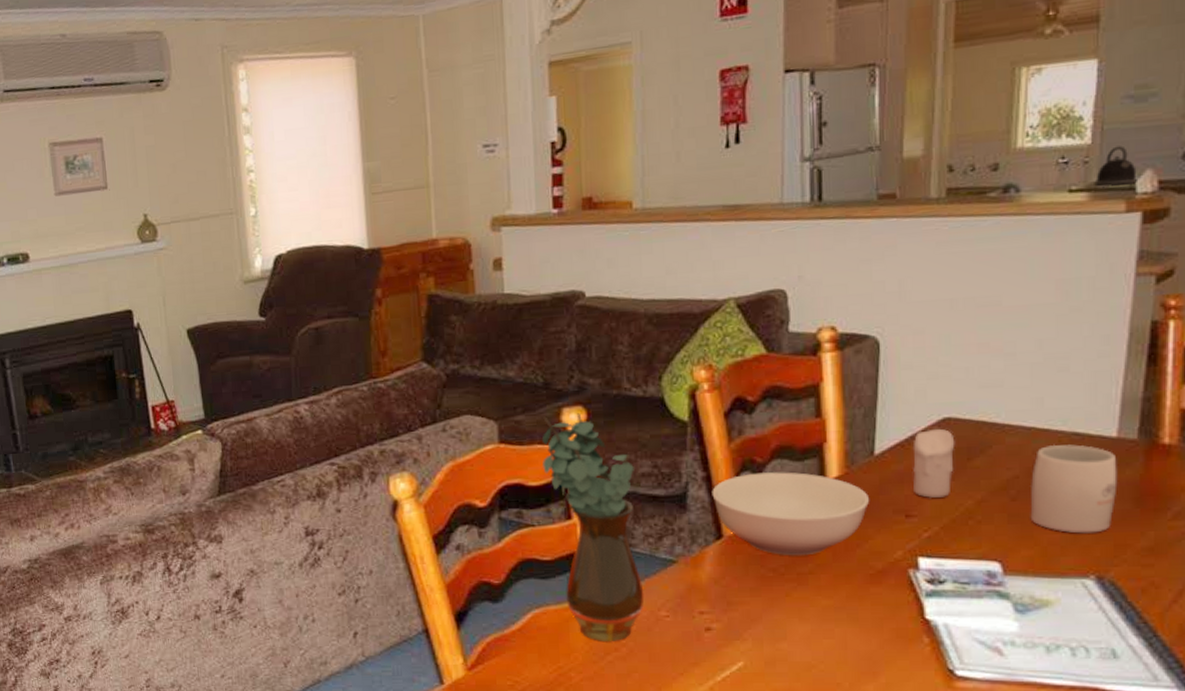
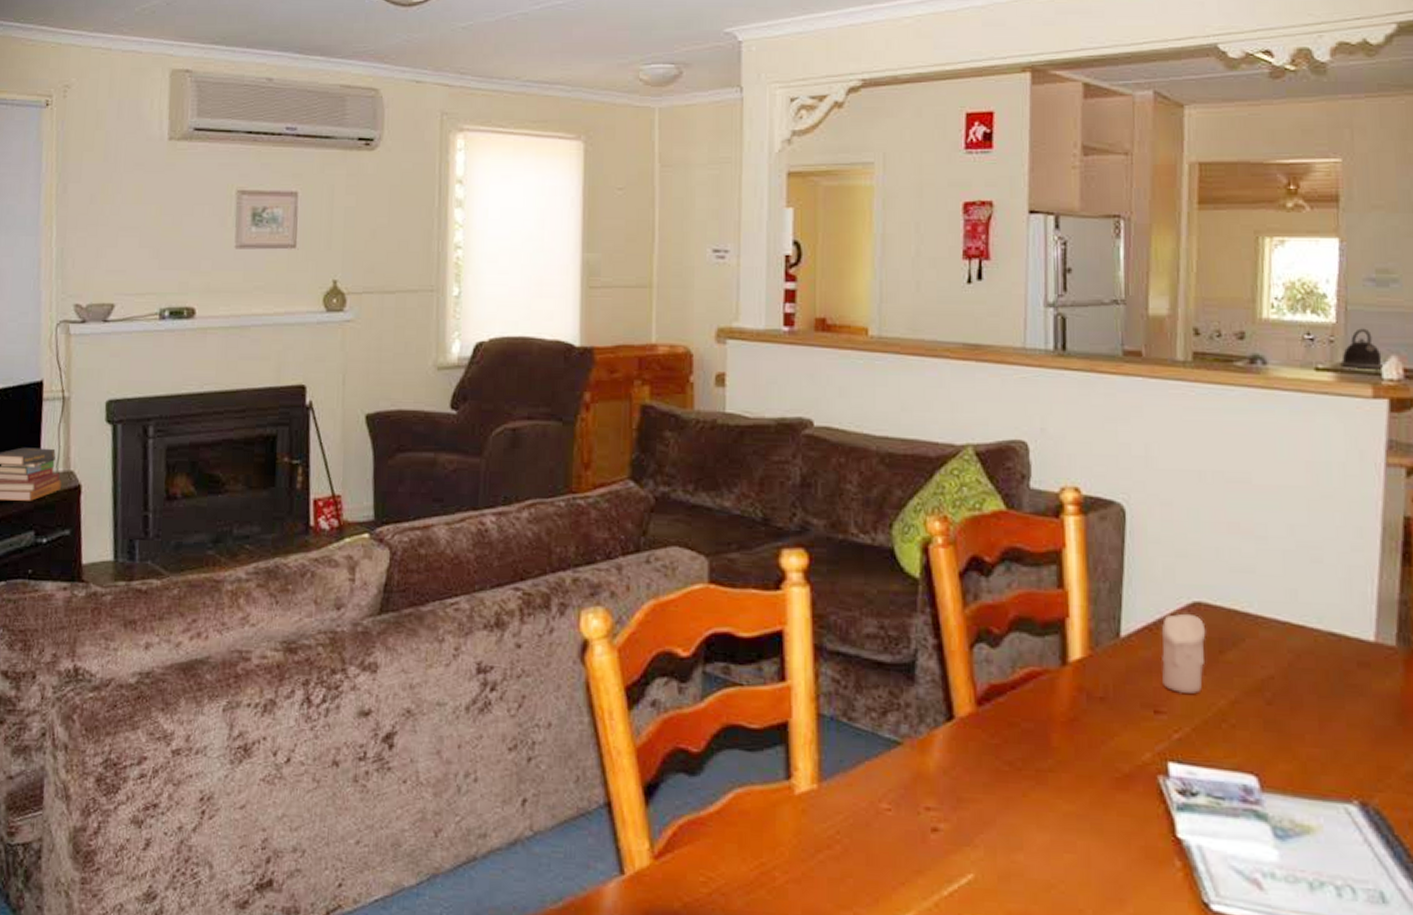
vase: present [541,413,644,642] -> none [756,557,864,837]
bowl: present [712,472,870,556] -> none [943,645,1116,749]
mug: present [1030,444,1118,534] -> none [1286,643,1378,751]

